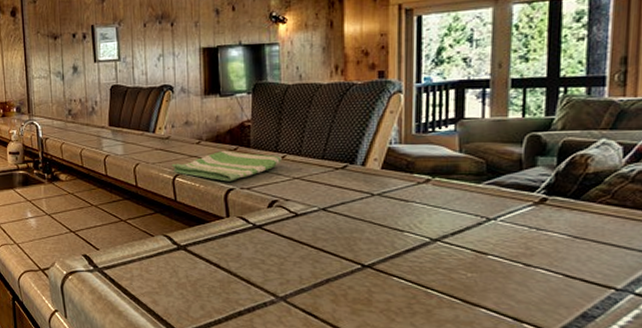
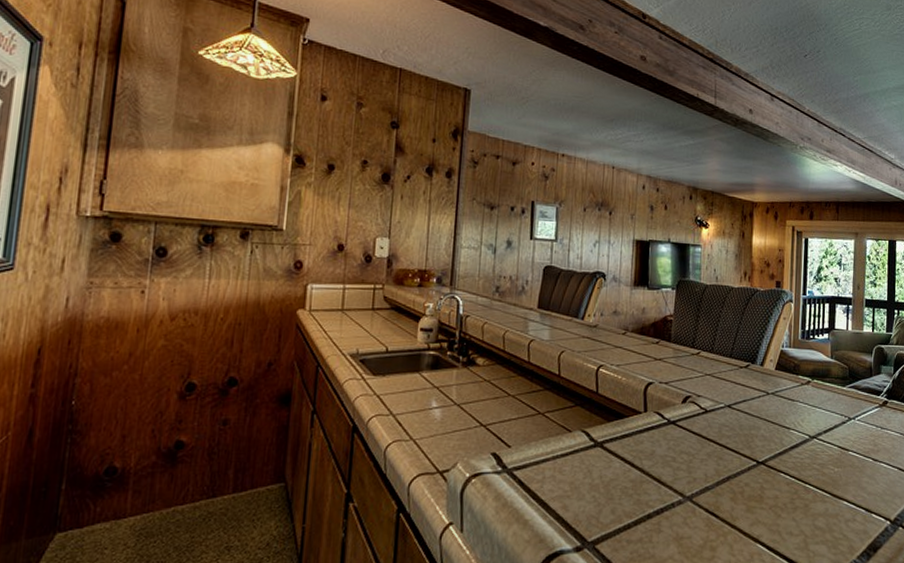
dish towel: present [171,150,282,182] -> none [596,342,697,375]

